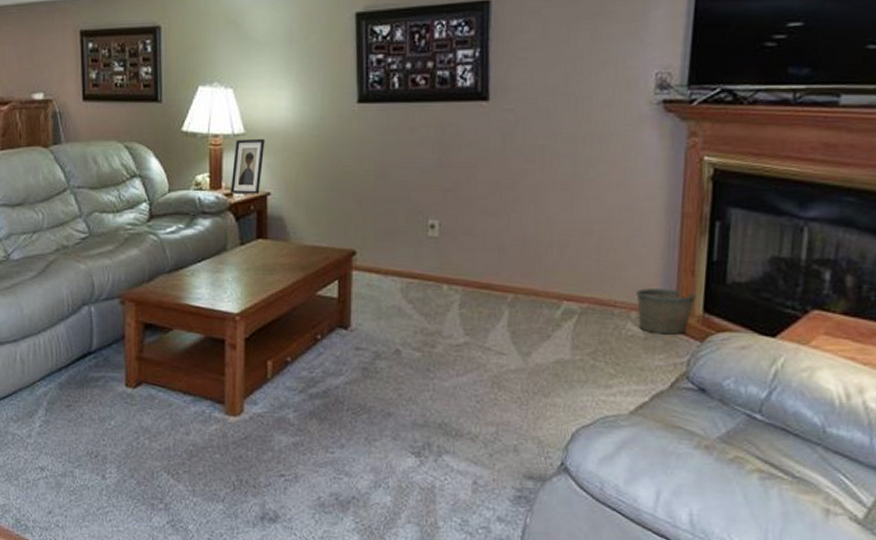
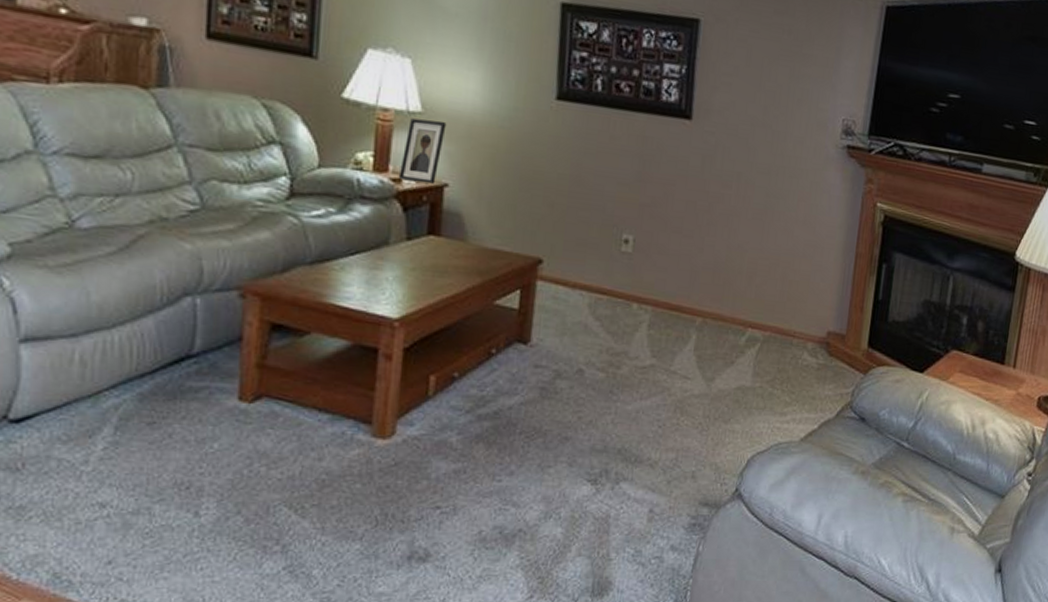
basket: present [636,289,696,335] -> none [813,321,863,367]

